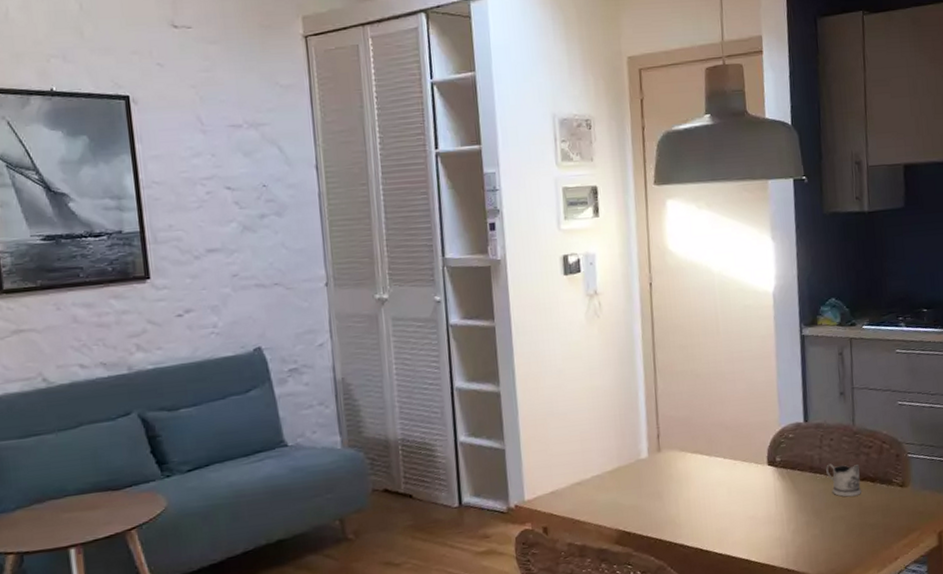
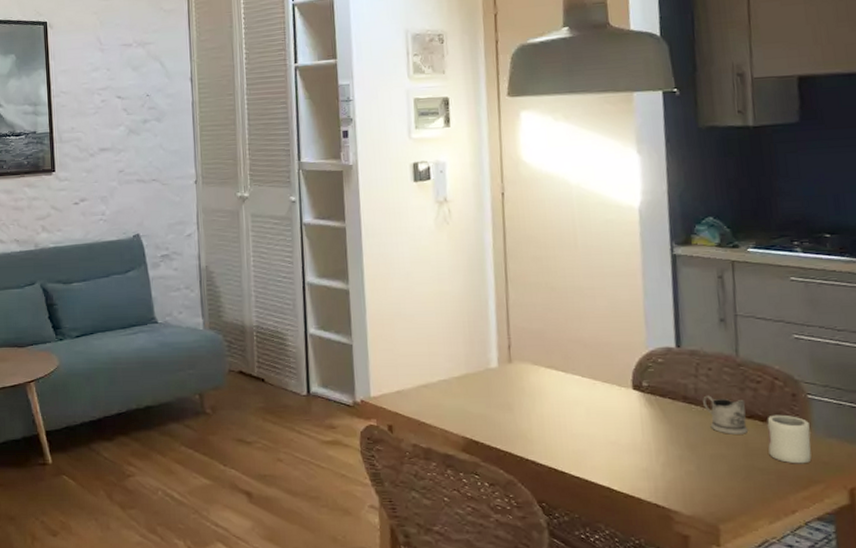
cup: none [876,474,911,517] -> present [767,414,812,464]

